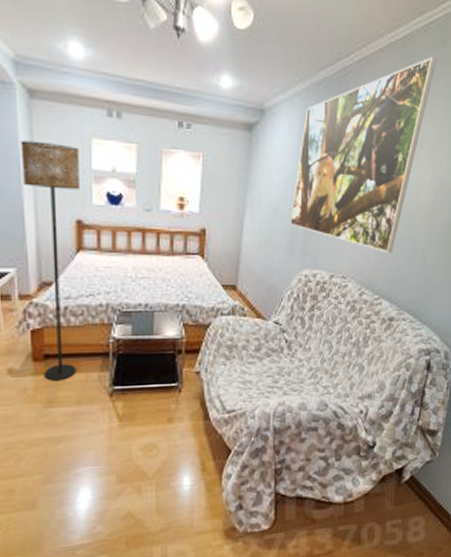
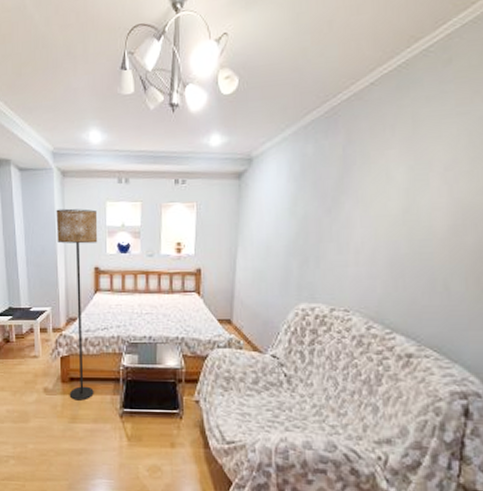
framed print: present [290,57,436,253] -> none [283,78,441,284]

